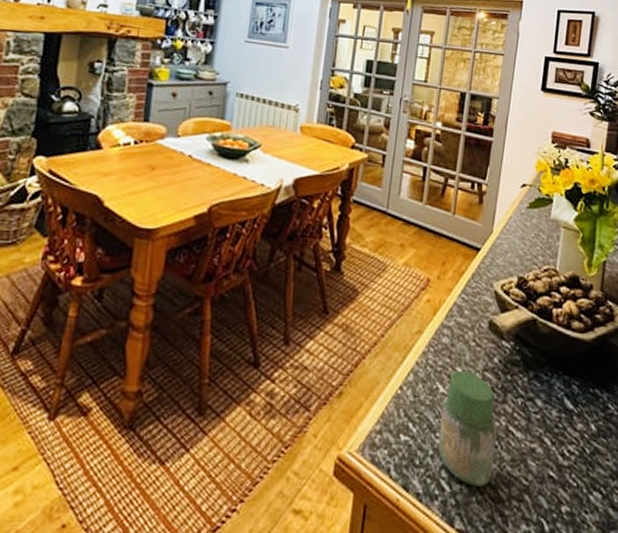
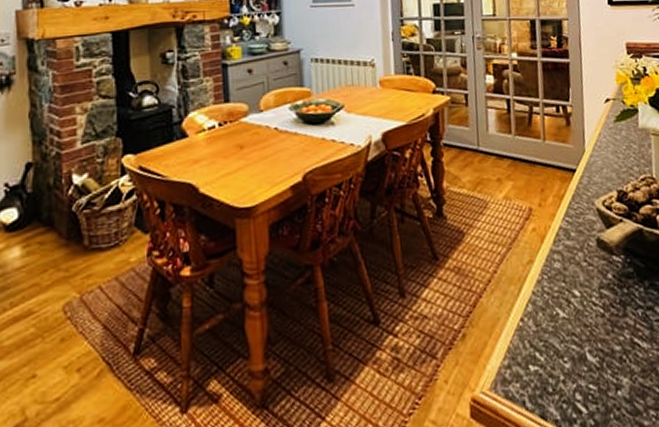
jar: present [438,370,497,486] -> none [564,291,626,404]

